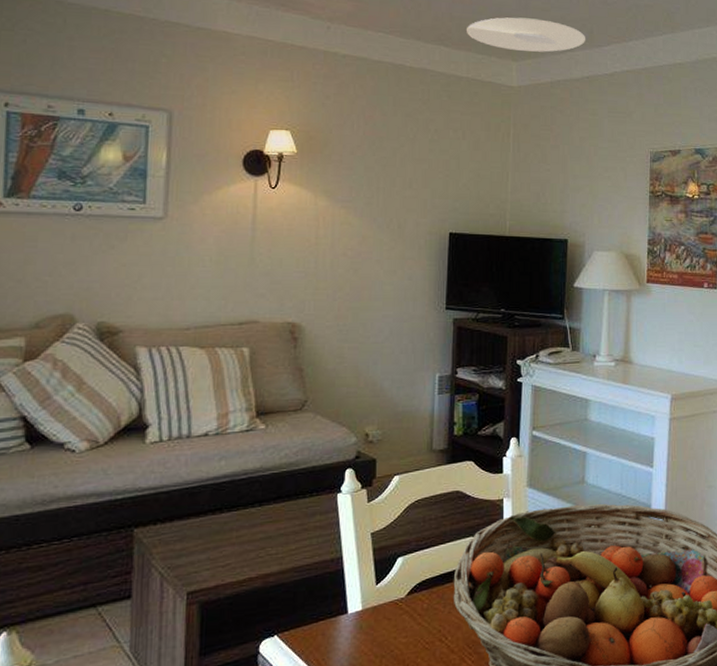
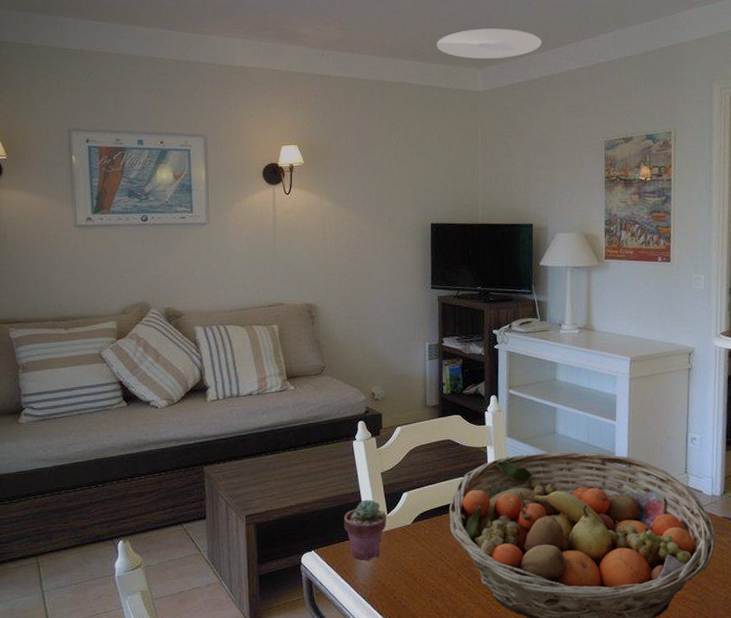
potted succulent: none [318,567,375,646] -> present [343,499,387,560]

